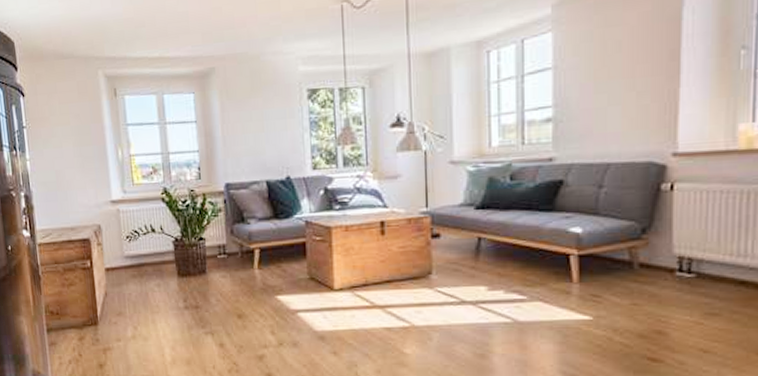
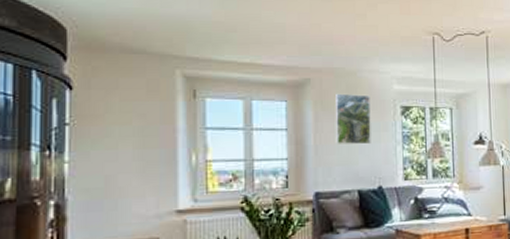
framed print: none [240,80,277,134] -> present [335,93,371,145]

